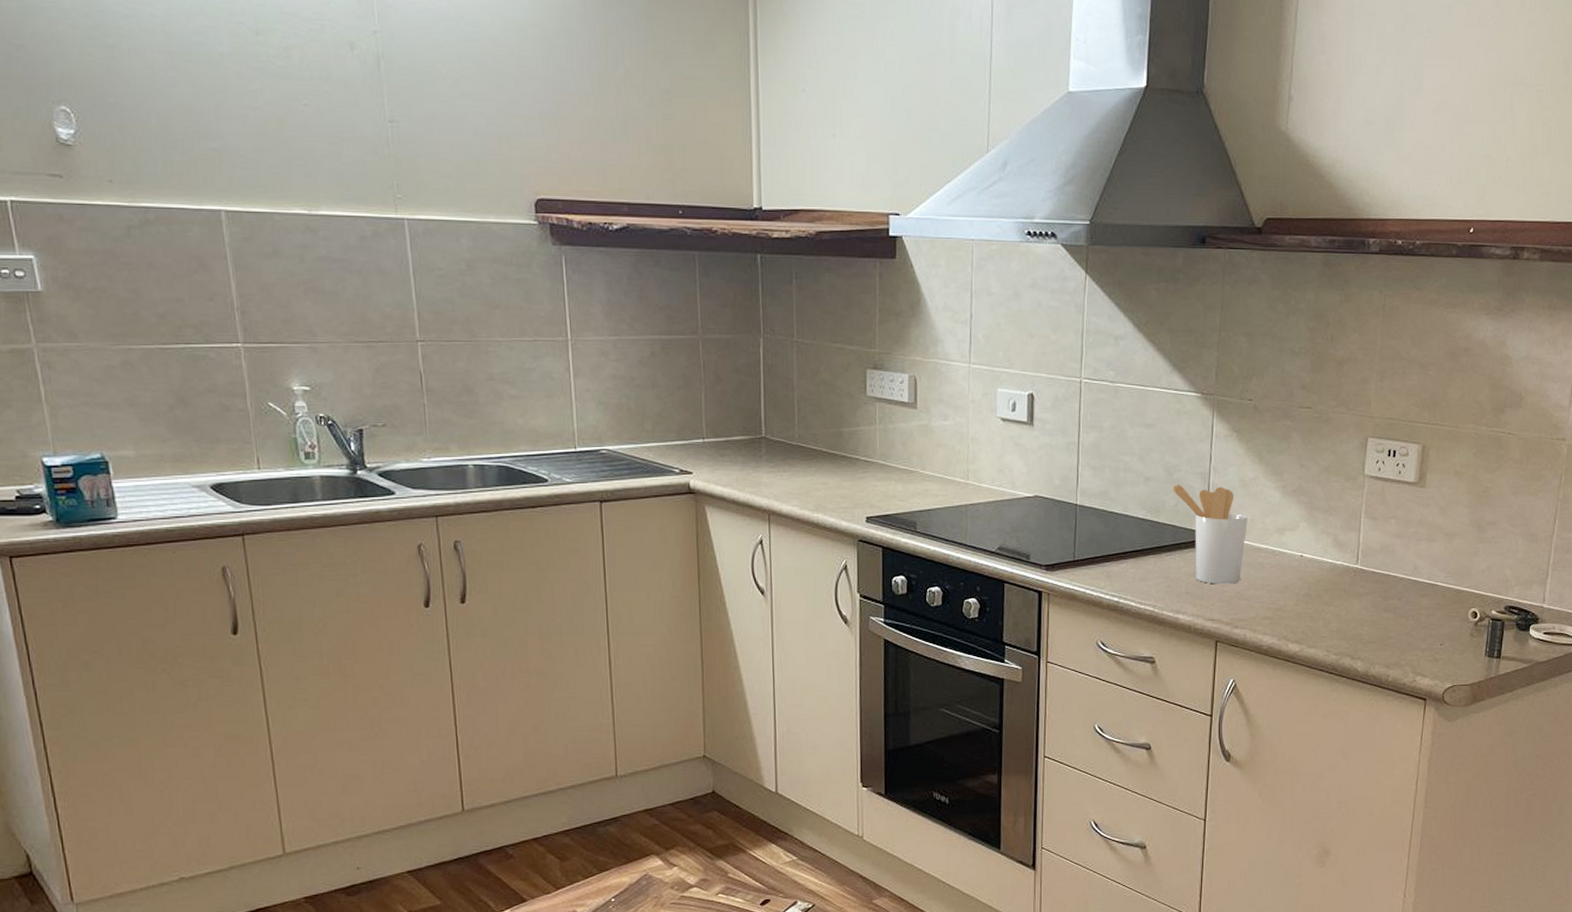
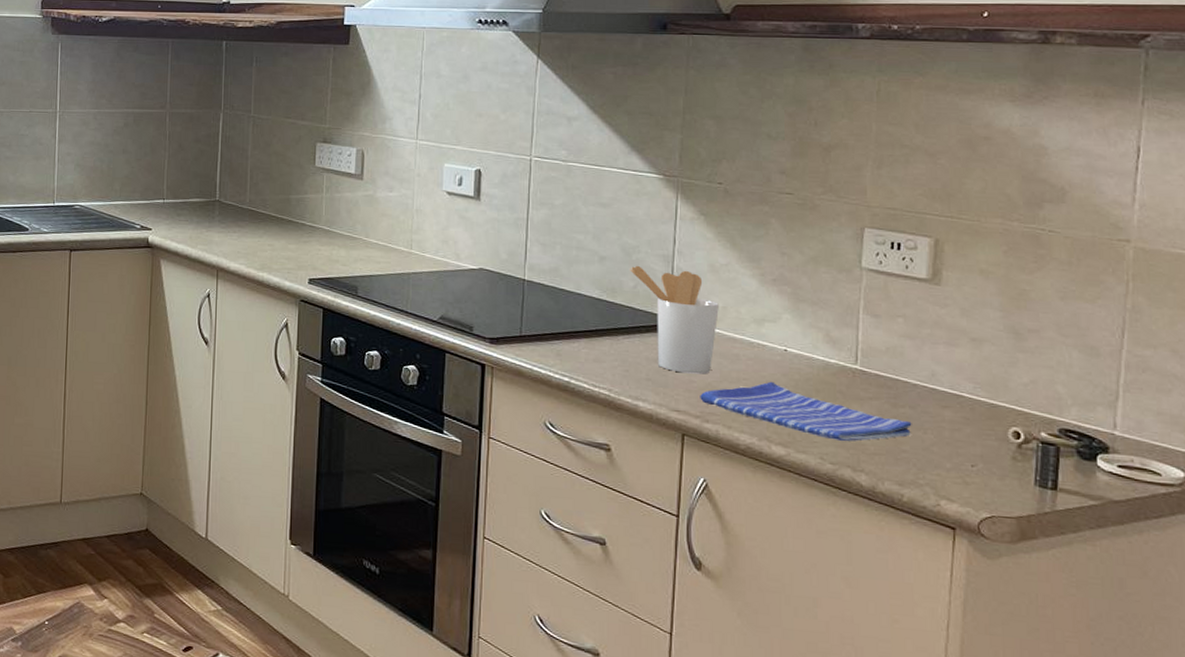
dish towel: none [1231,585,1398,633] -> present [700,381,912,441]

